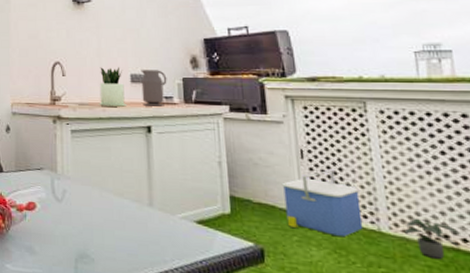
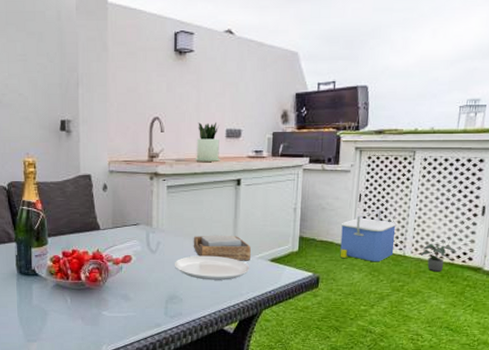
plate: none [82,208,172,242] -> present [174,255,250,280]
napkin holder: none [102,186,173,221] -> present [193,235,252,261]
water jug: present [141,70,167,107] -> none [235,125,259,160]

